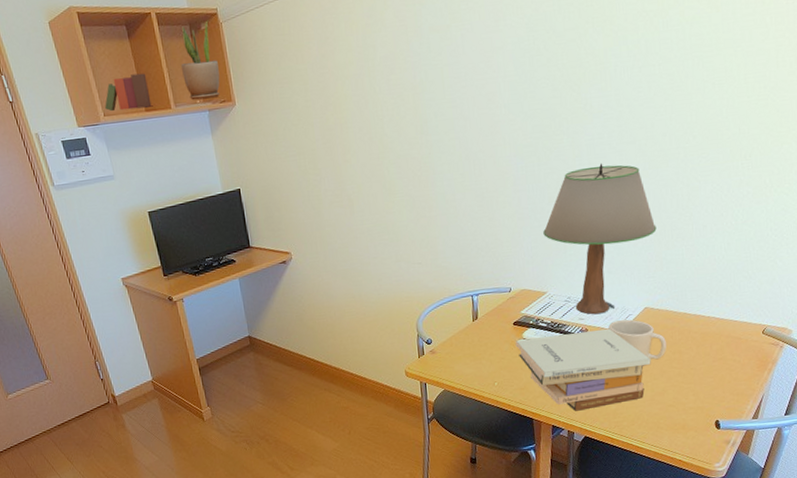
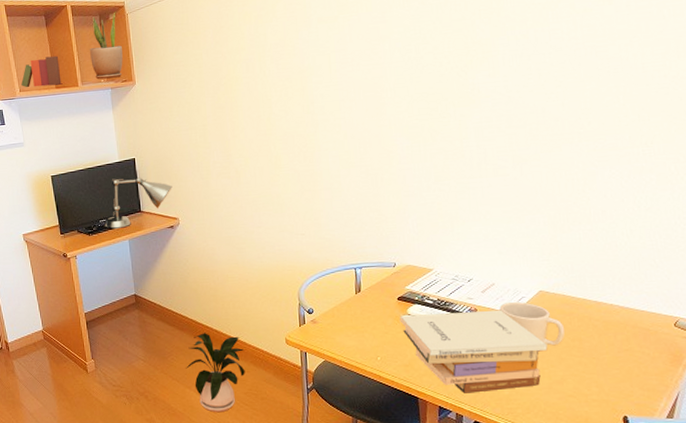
desk lamp: none [210,209,283,268] -> present [103,176,173,229]
house plant: none [305,371,366,450] -> present [185,333,245,412]
table lamp: present [543,163,657,315] -> none [429,145,551,295]

